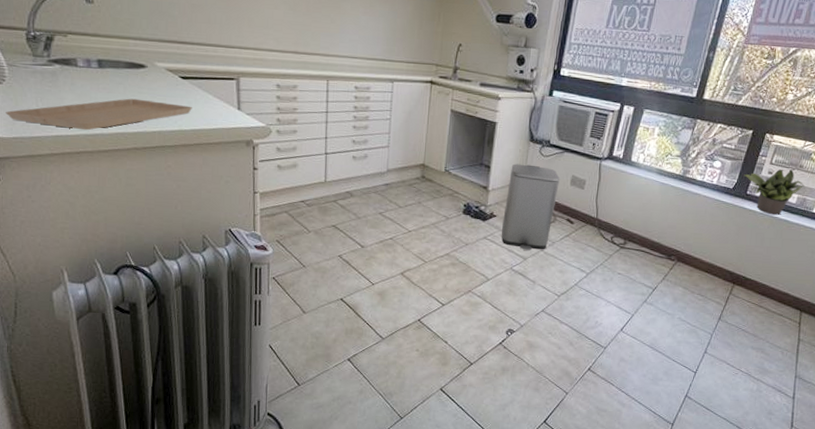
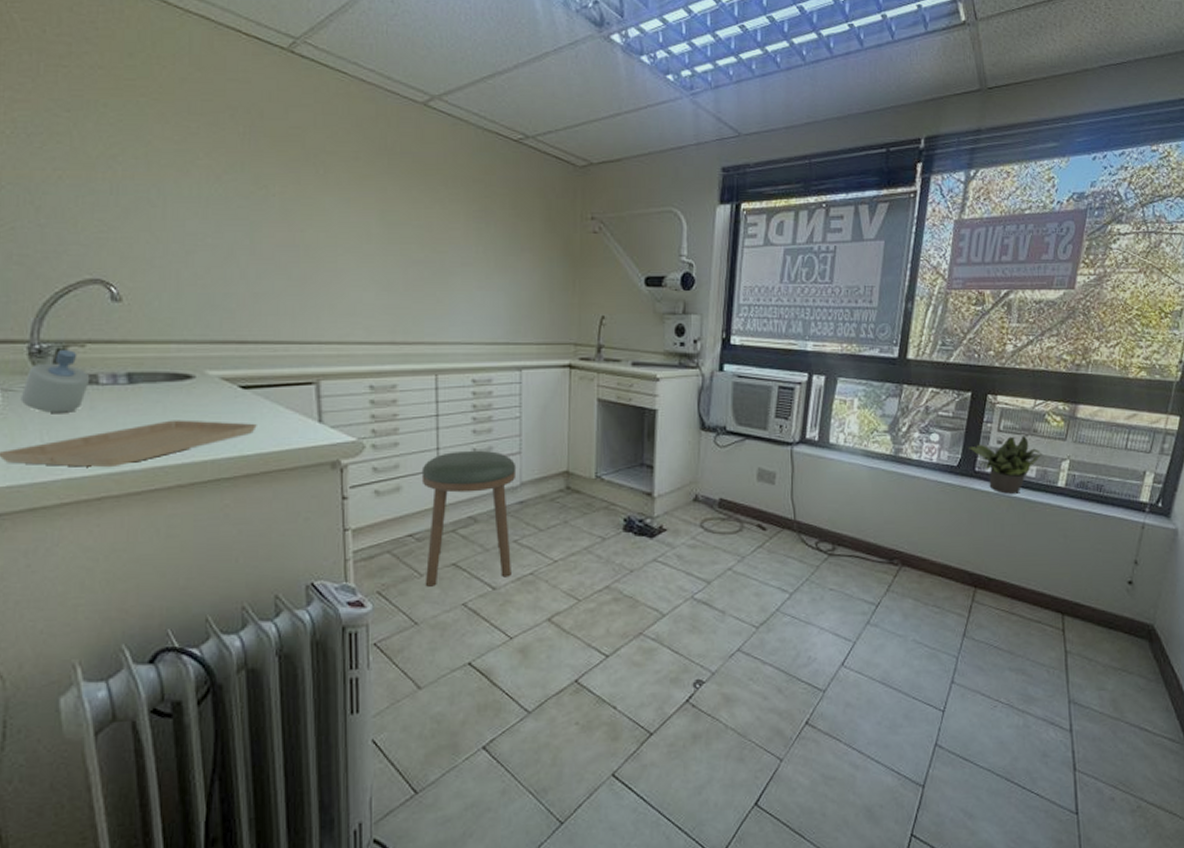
soap dispenser: none [21,38,71,86] -> present [20,350,90,413]
stool: none [312,141,385,241] -> present [421,450,517,587]
pedal bin: present [501,163,561,251] -> none [676,459,744,571]

